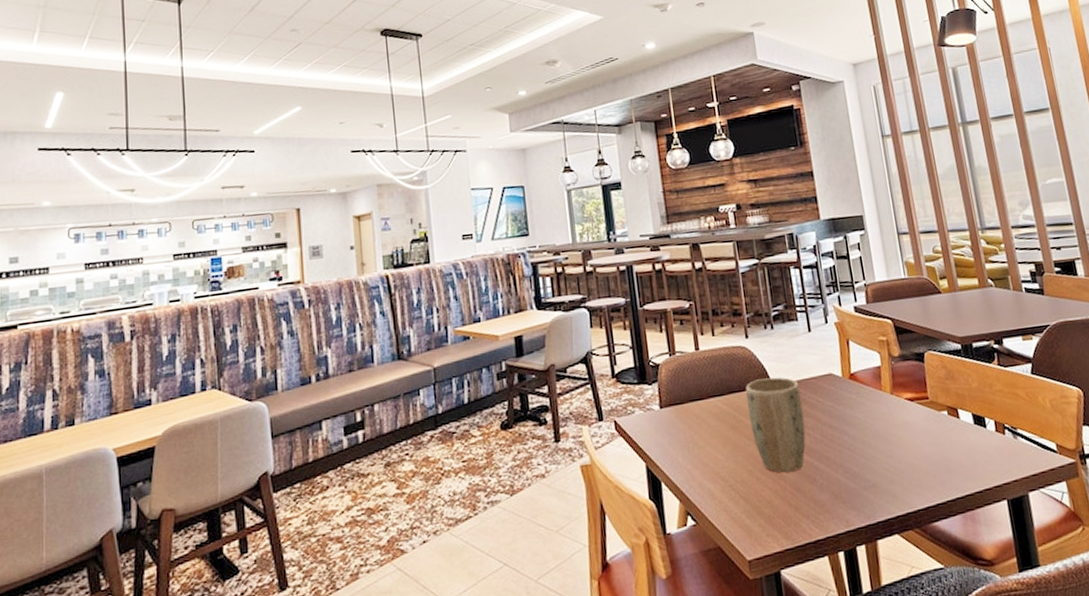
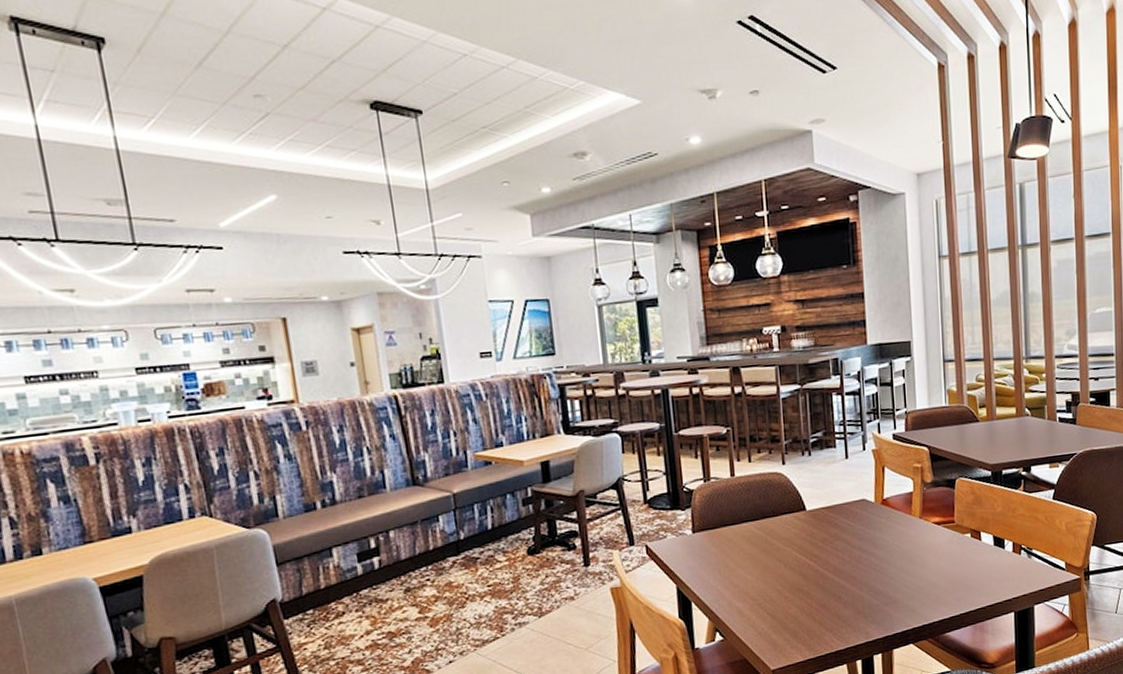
plant pot: present [745,377,806,473] -> none [779,502,835,592]

